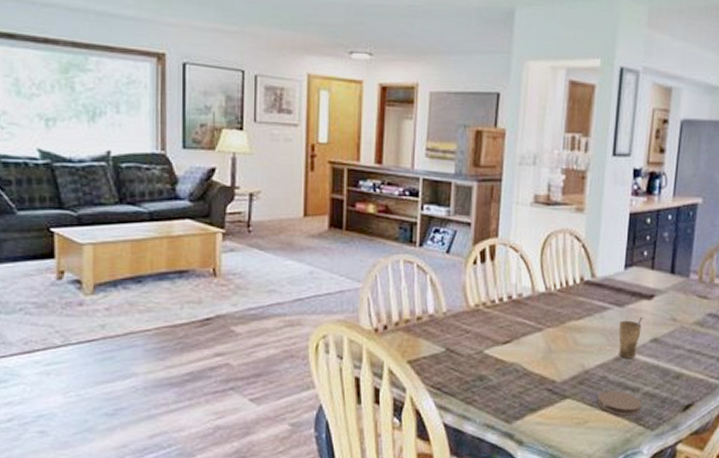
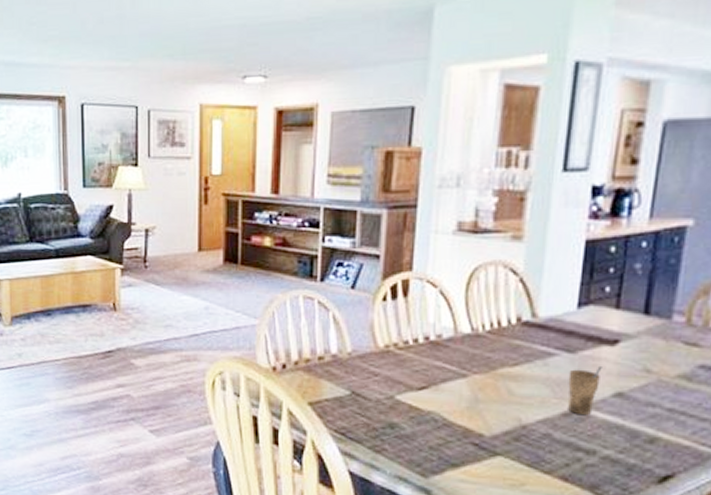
coaster: present [597,391,642,416] -> none [537,450,599,483]

